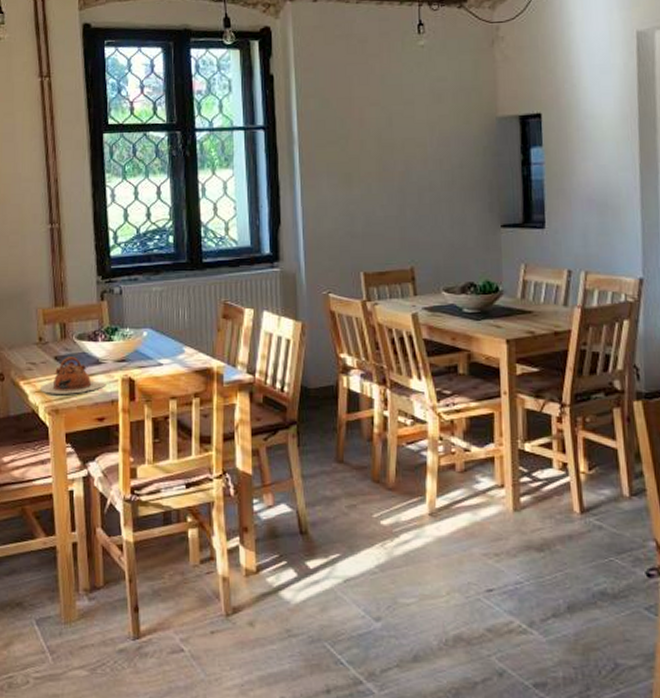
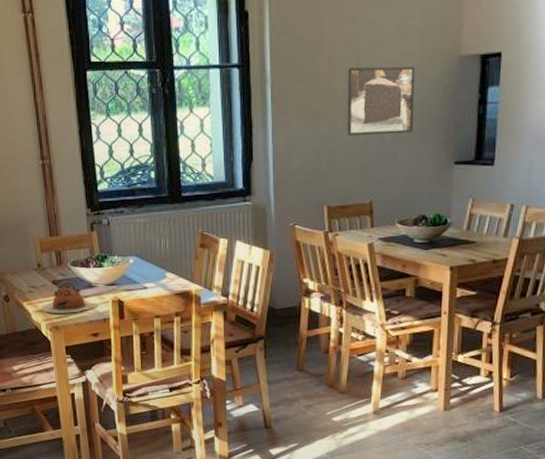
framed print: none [380,127,454,198] -> present [347,66,415,135]

